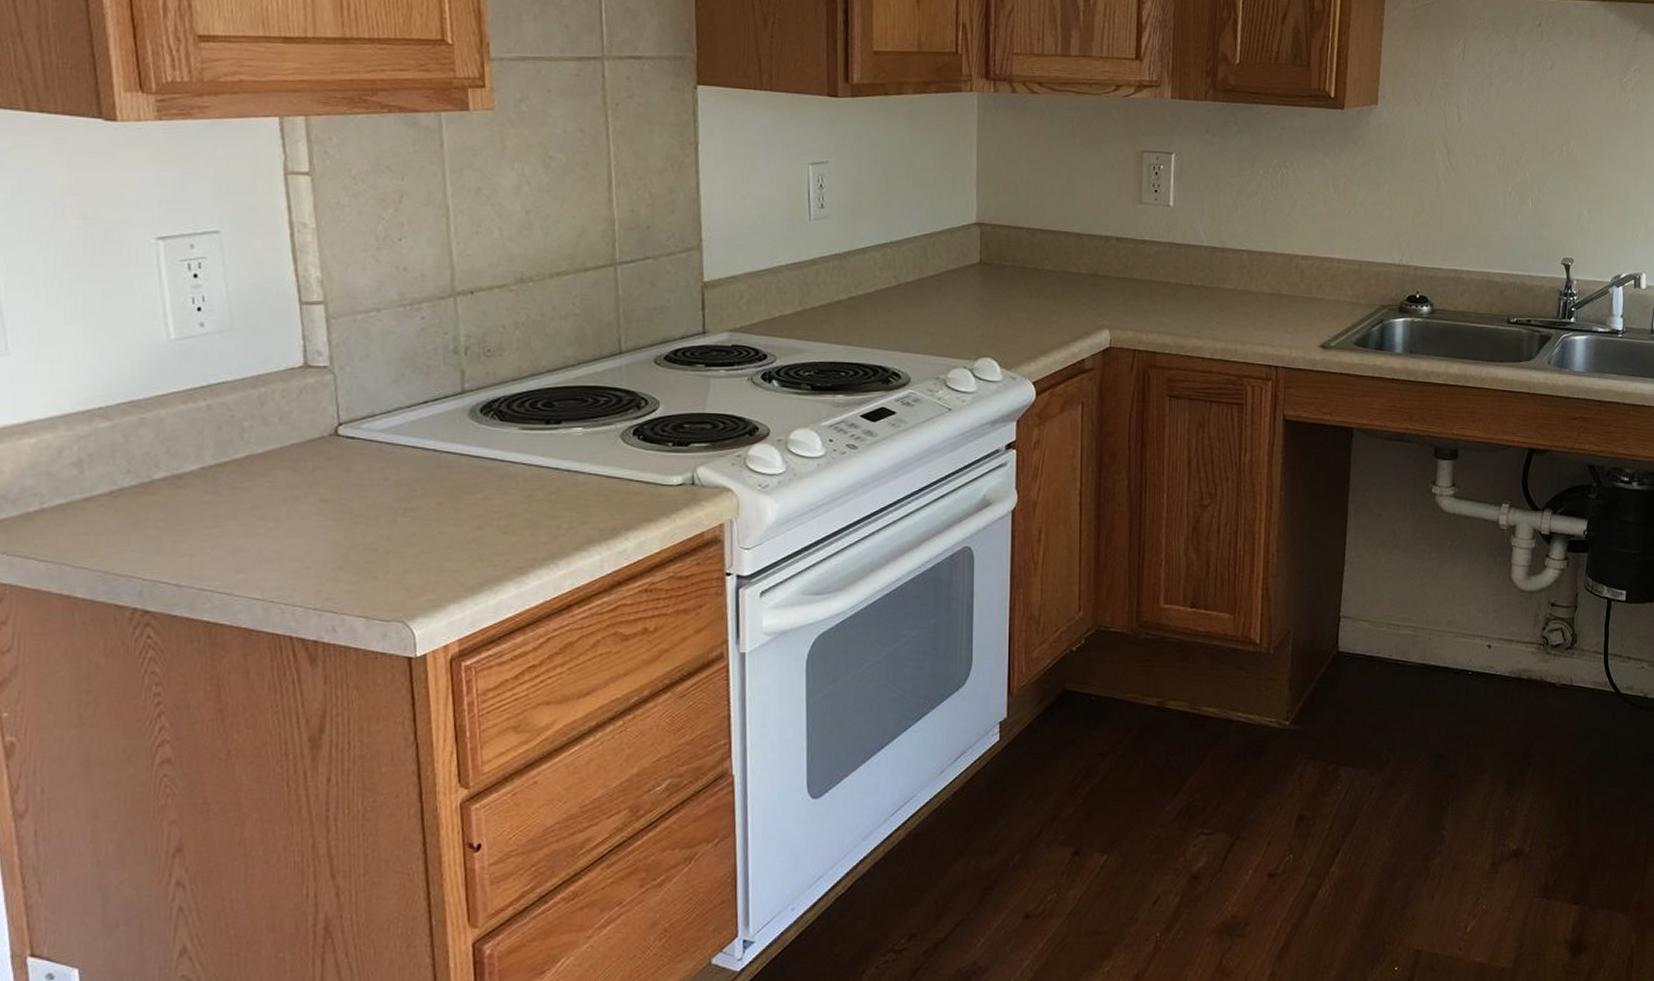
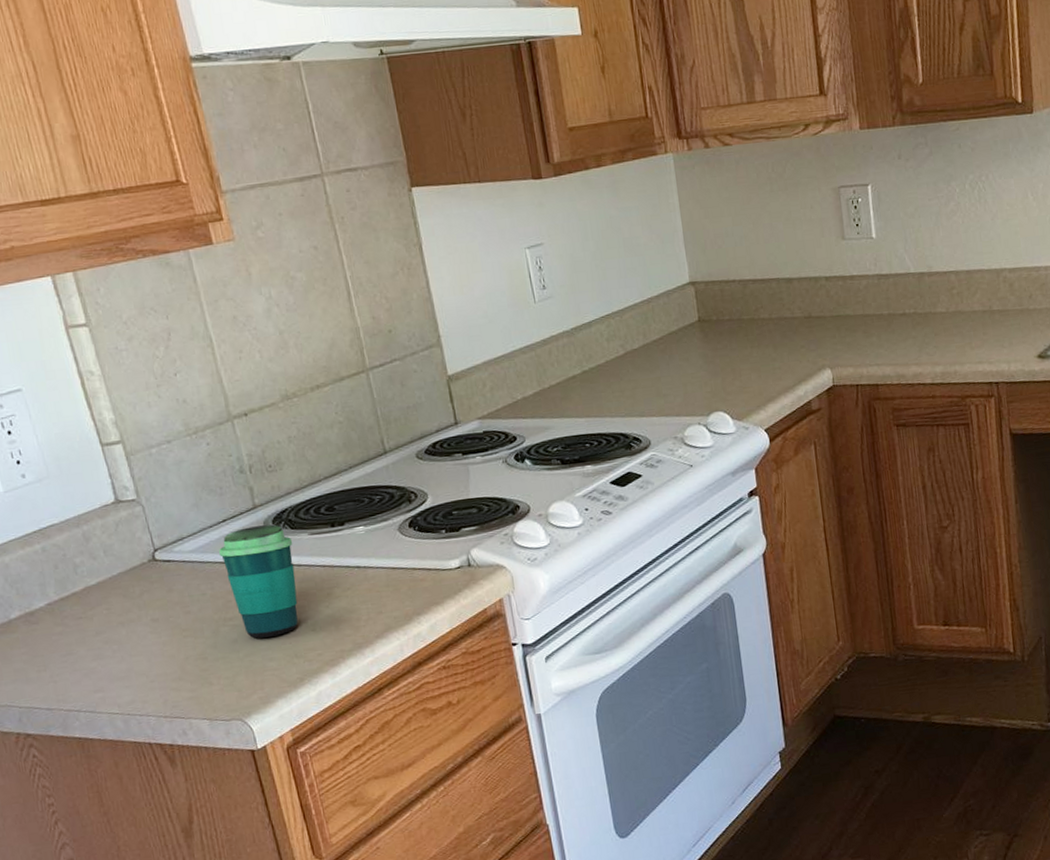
cup: none [413,412,500,534] -> present [219,524,298,639]

